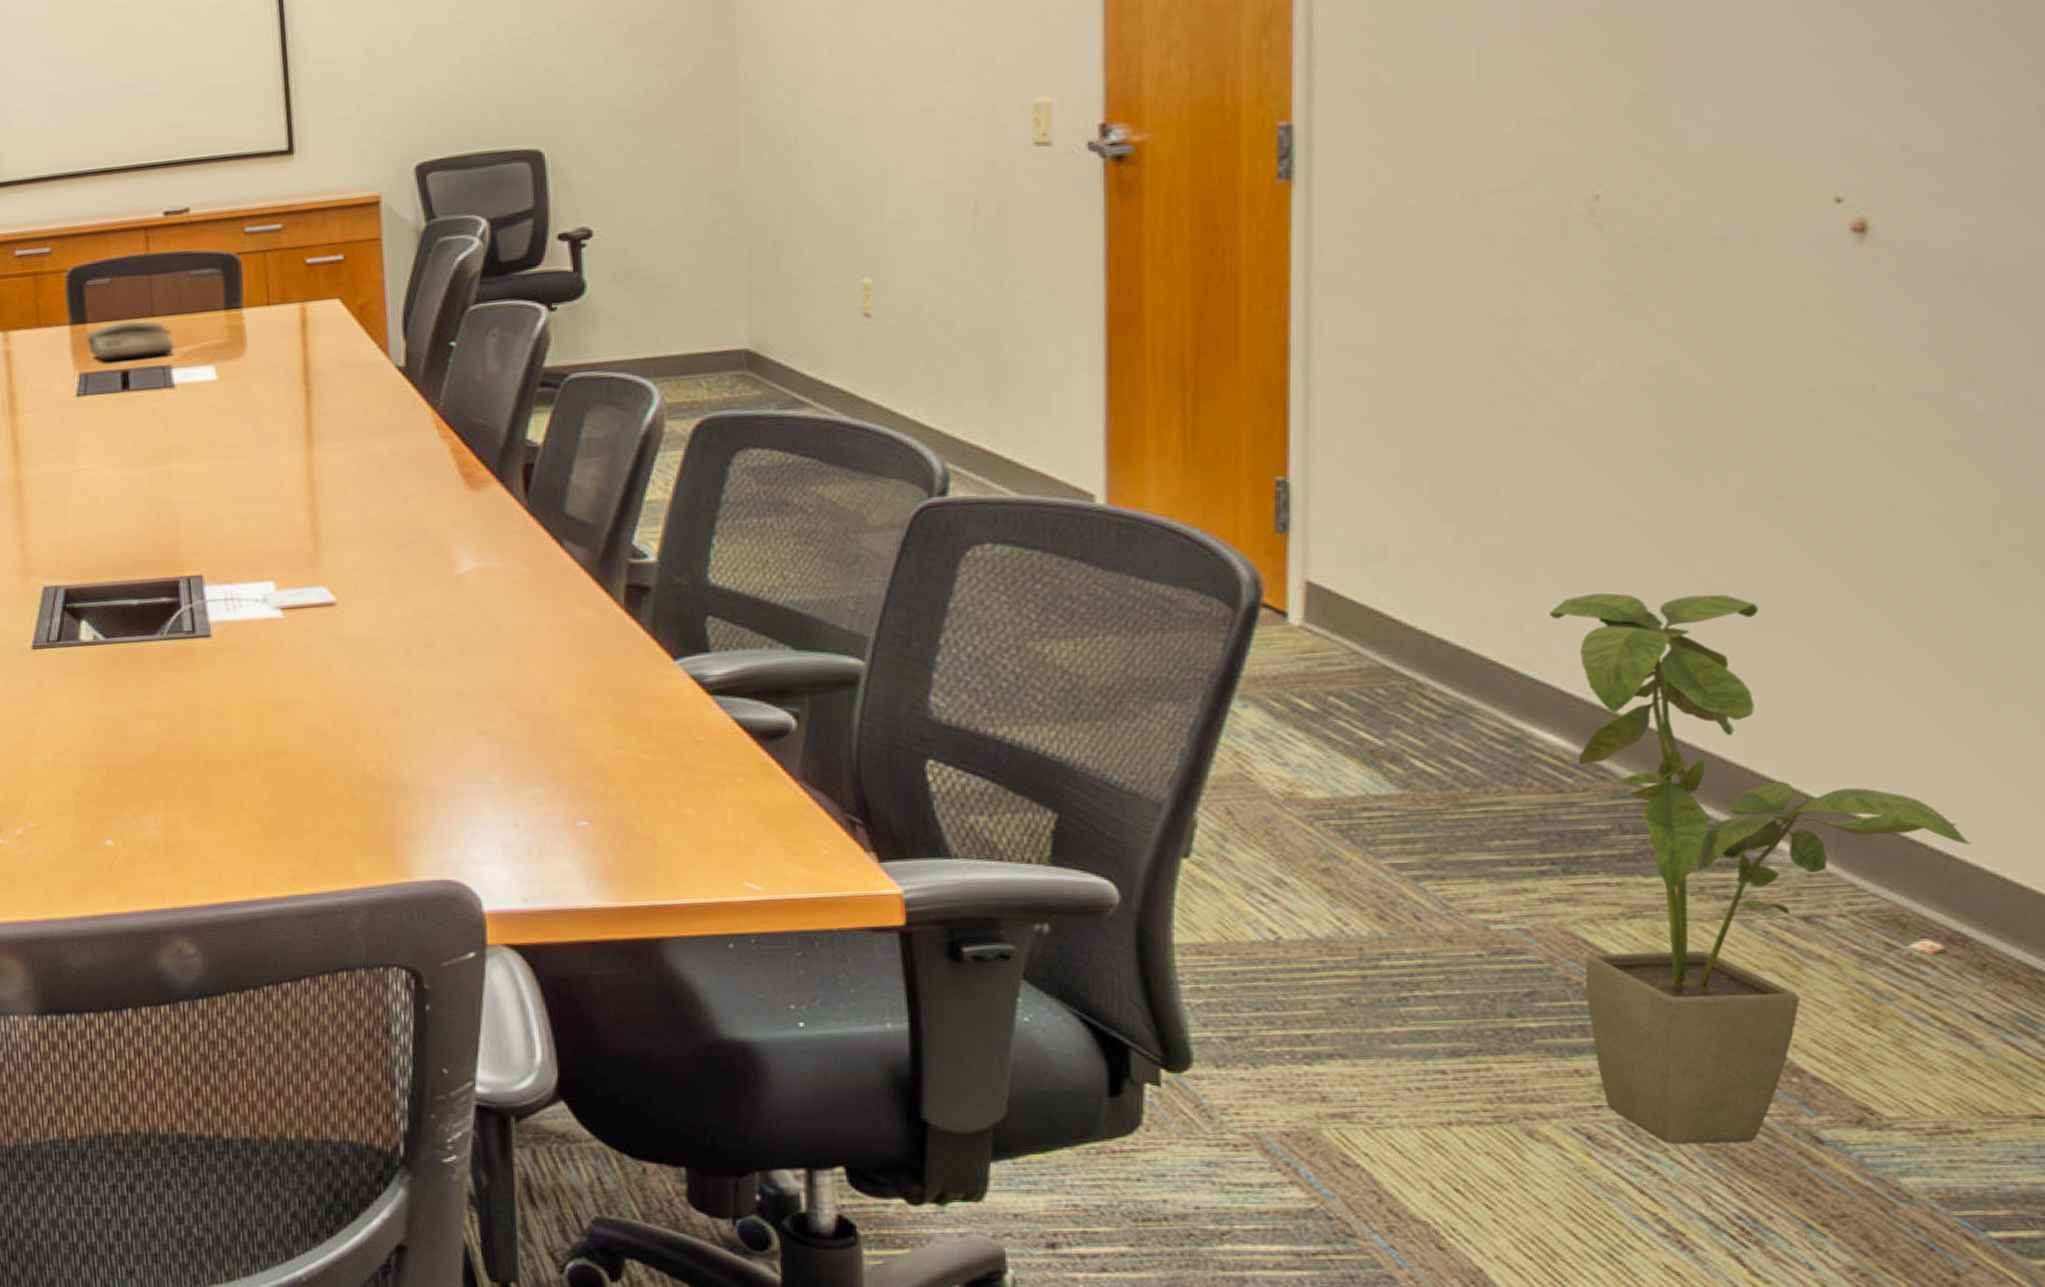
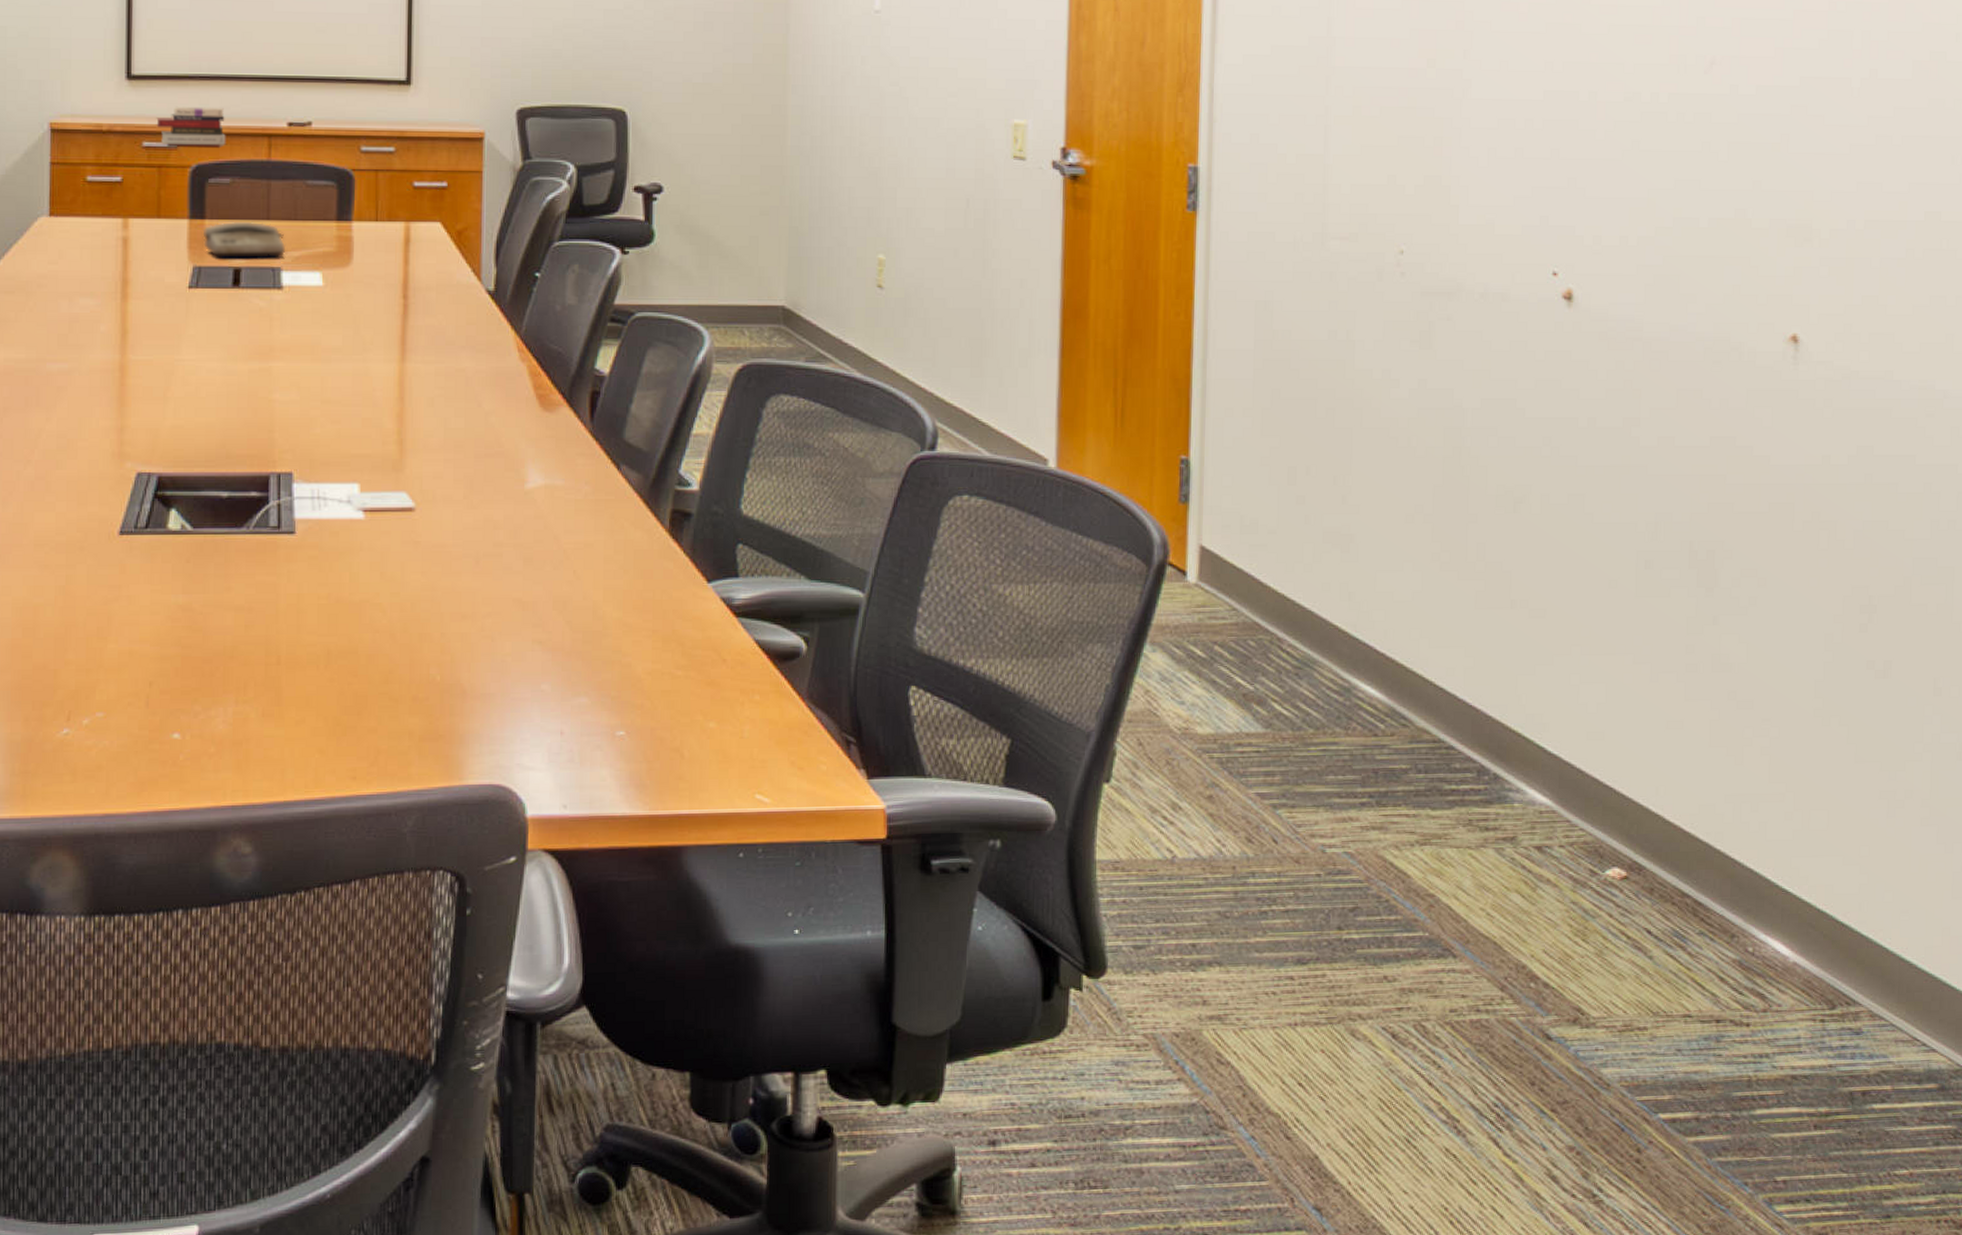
books: none [26,204,101,253] -> present [156,106,226,149]
house plant: present [1550,593,1972,1144] -> none [1369,571,1643,1041]

